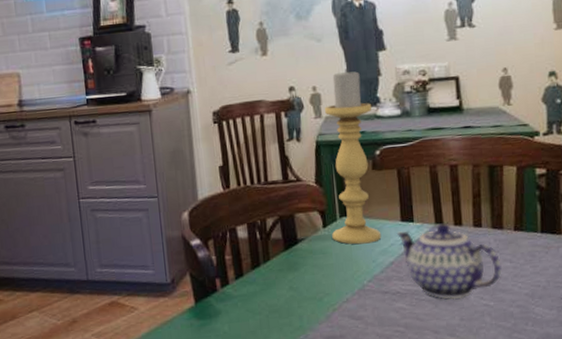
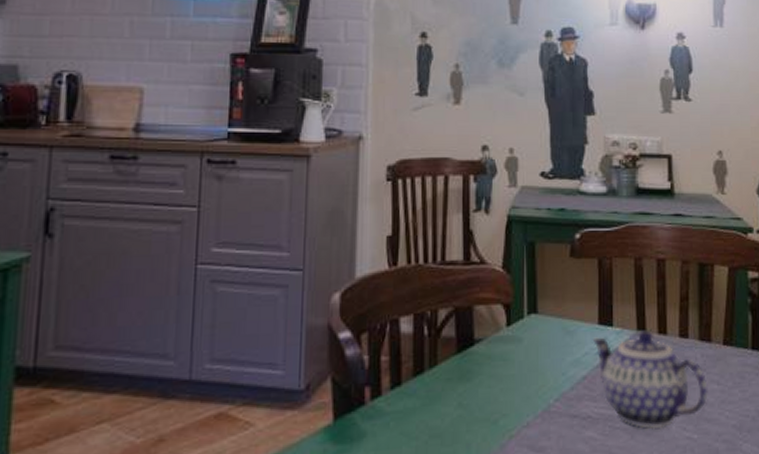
candle holder: present [324,68,382,245] -> none [517,131,575,351]

